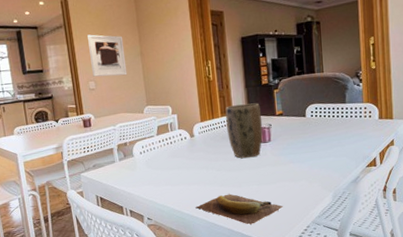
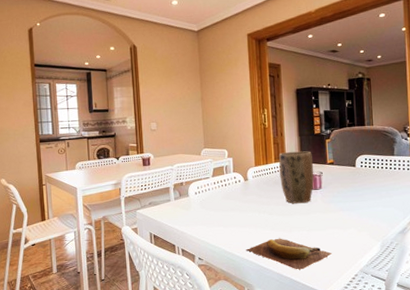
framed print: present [87,34,128,77] -> none [153,79,188,119]

